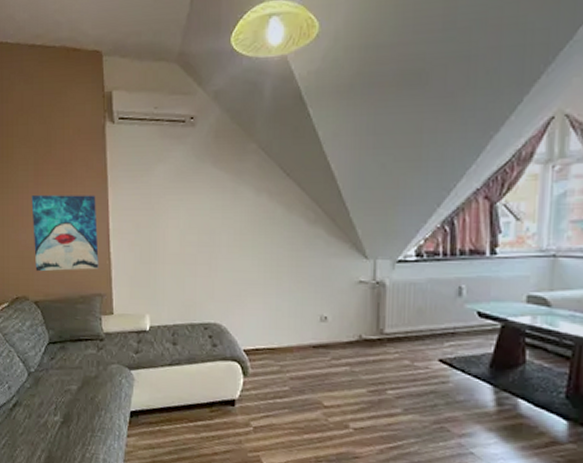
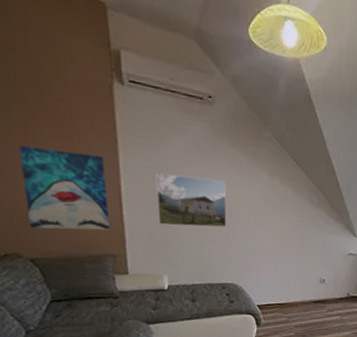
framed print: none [140,205,209,260] -> present [156,172,227,228]

